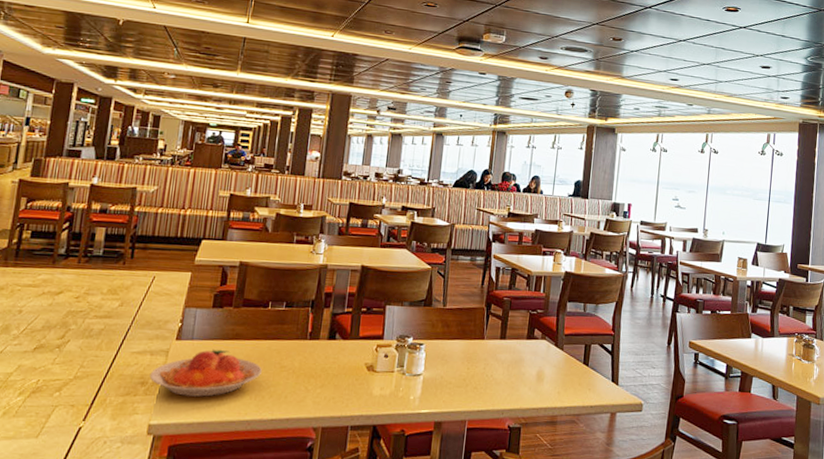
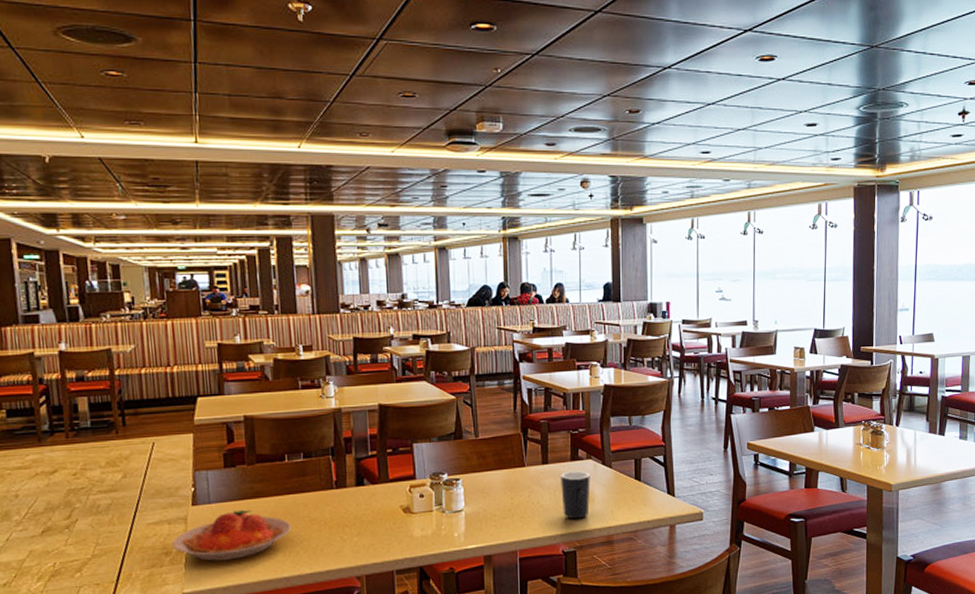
mug: none [513,348,543,396] -> present [561,470,590,519]

